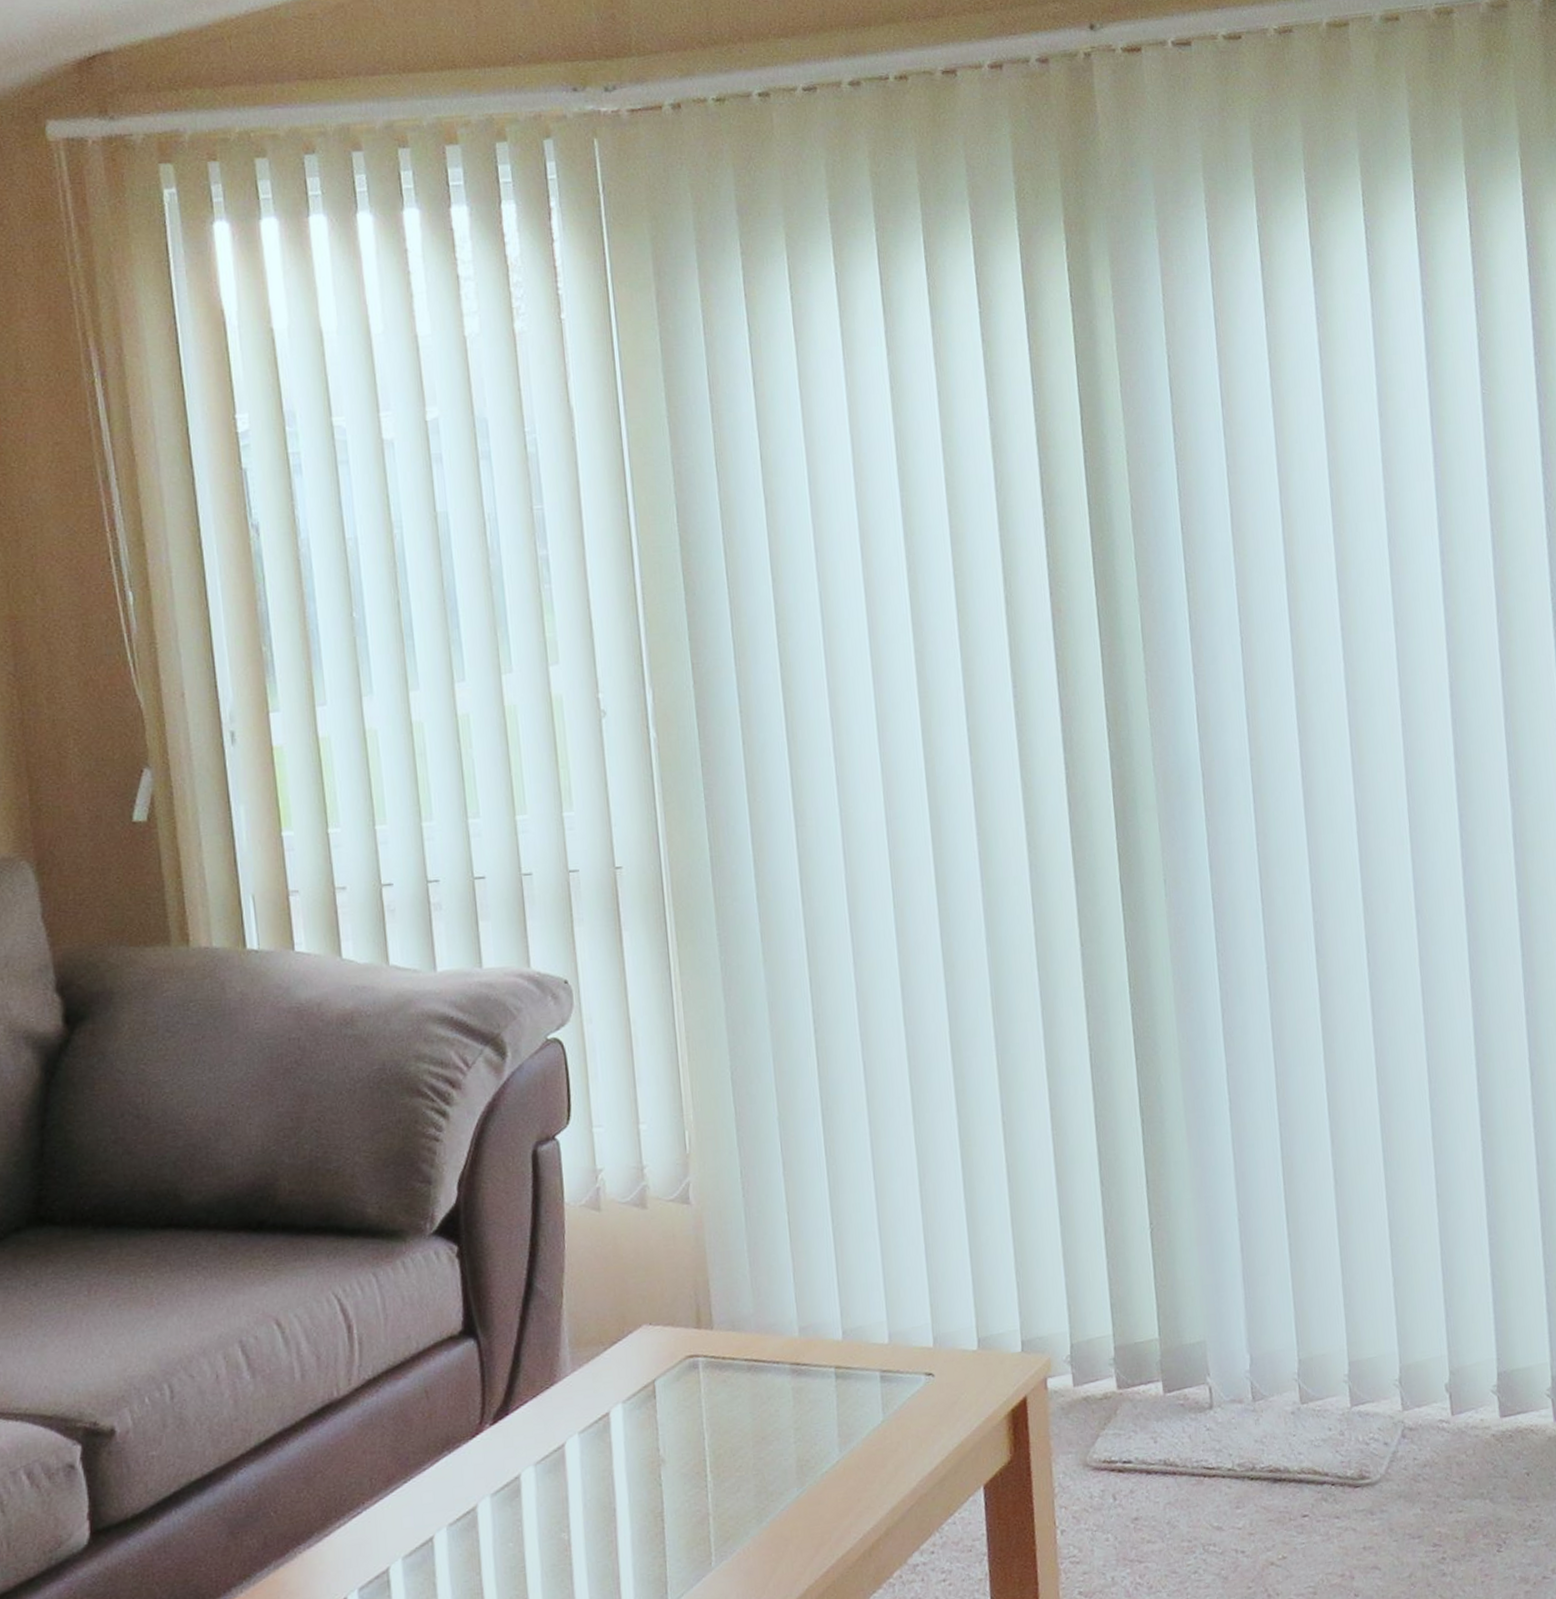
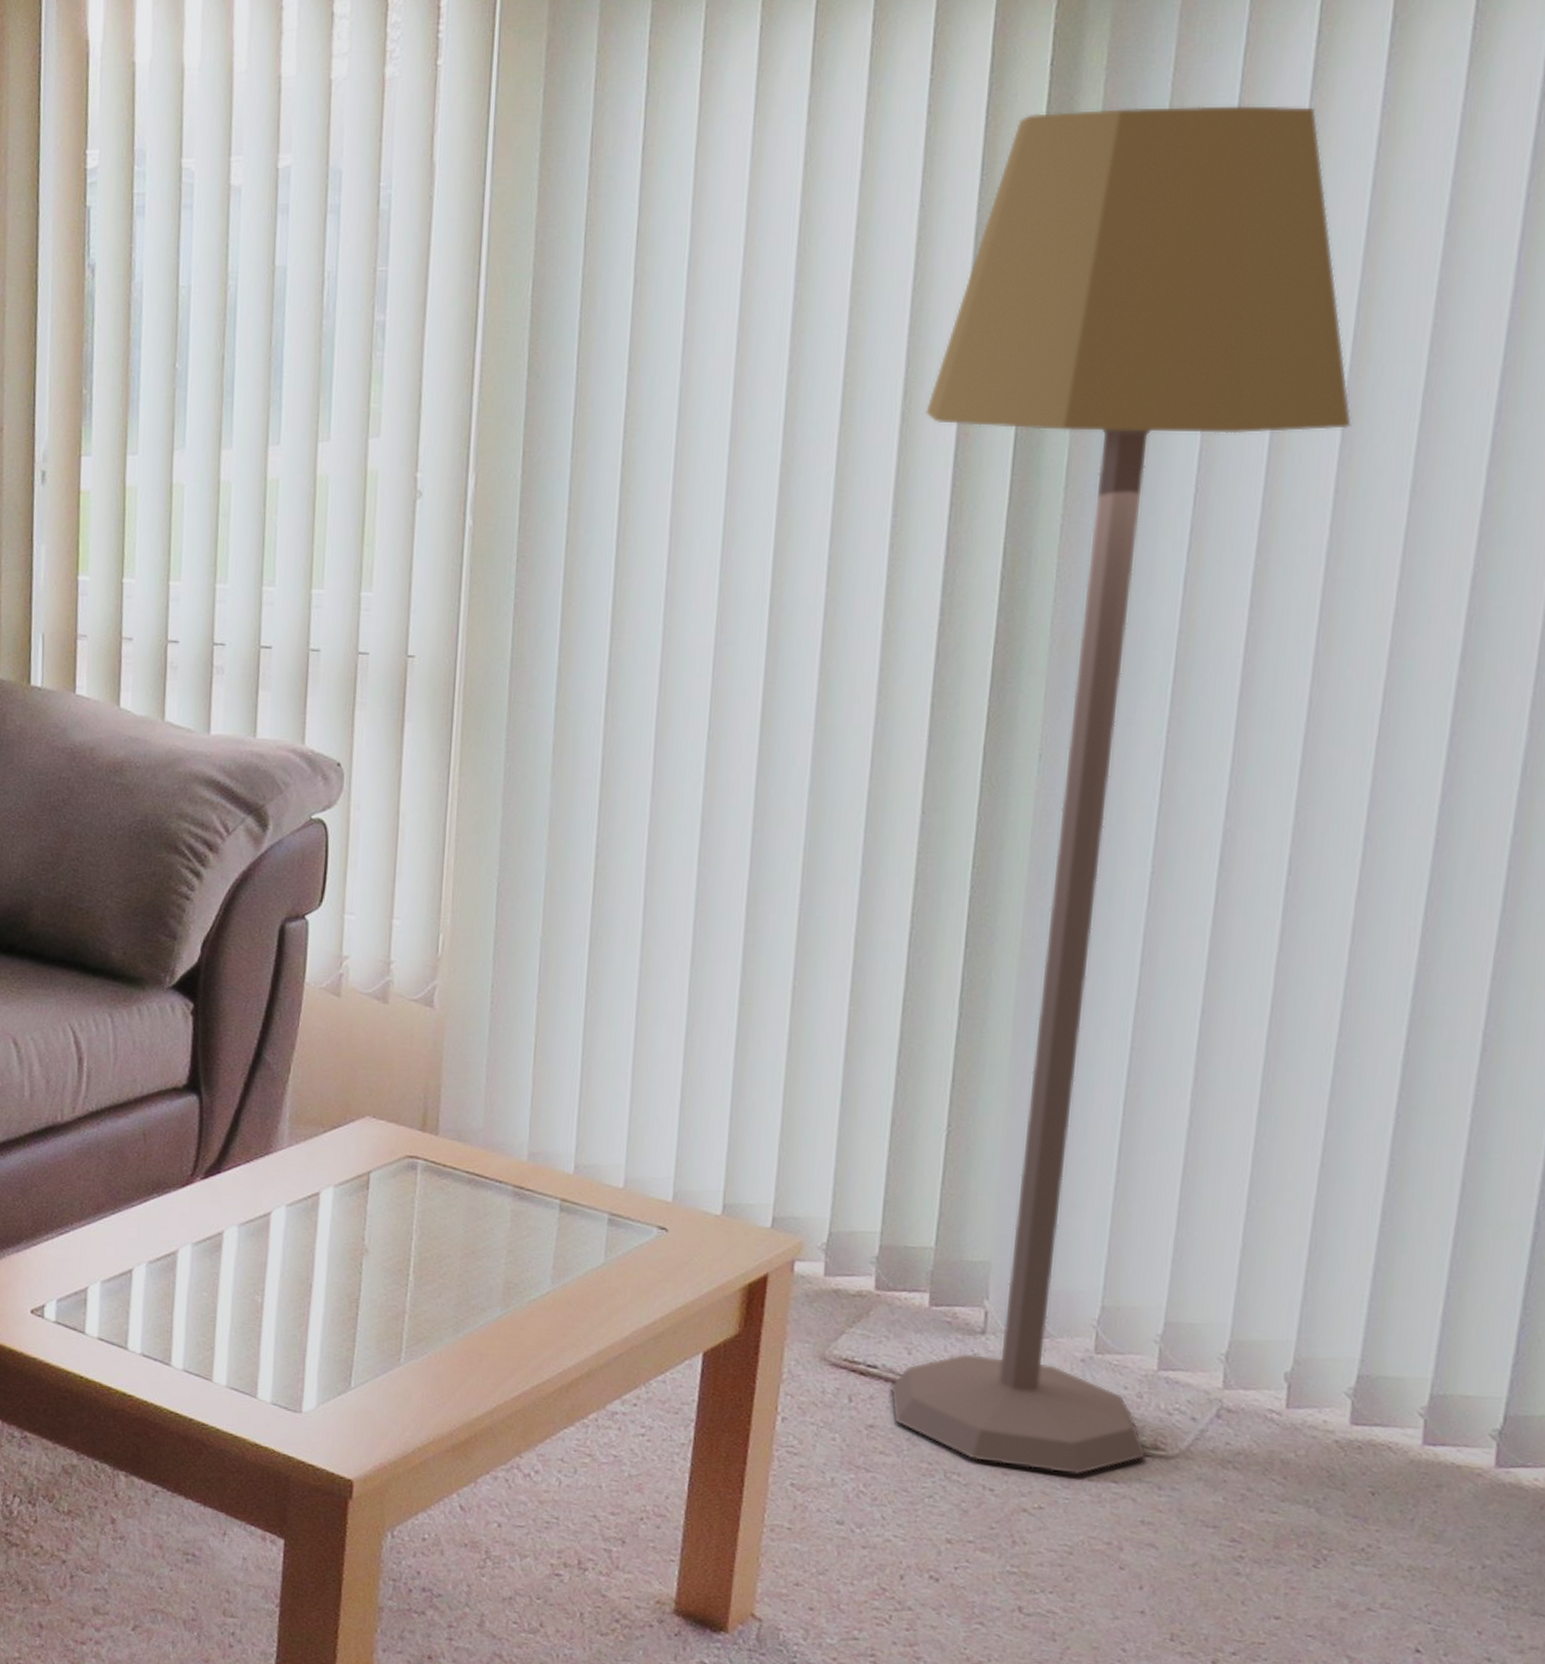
lamp: none [1023,321,1356,1528] -> present [890,106,1352,1475]

